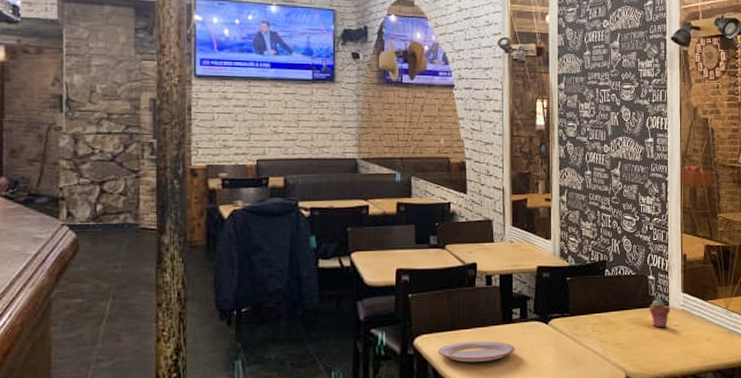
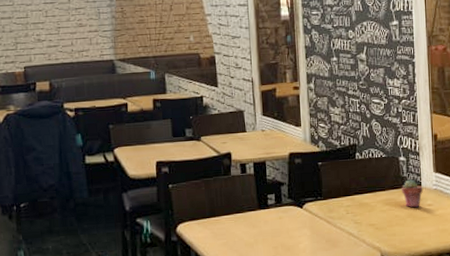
plate: present [437,340,515,362] -> none [199,226,272,247]

